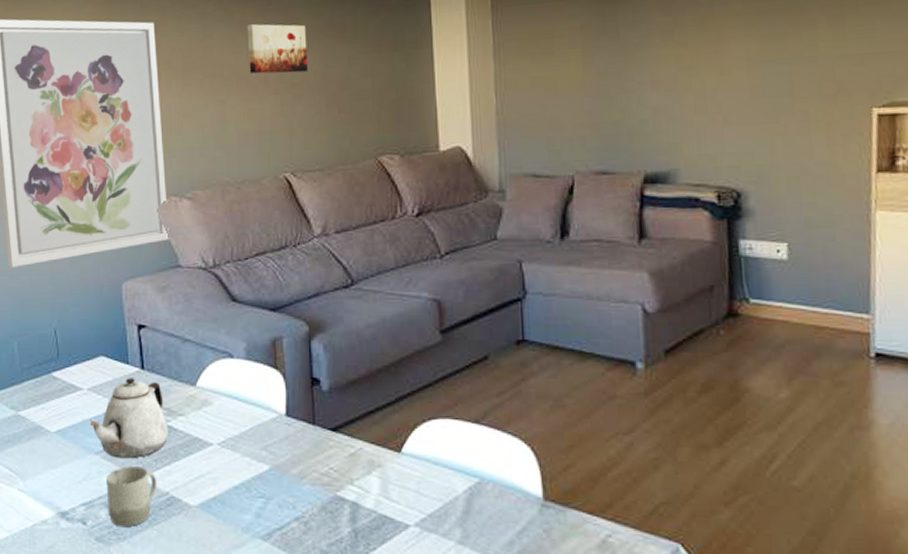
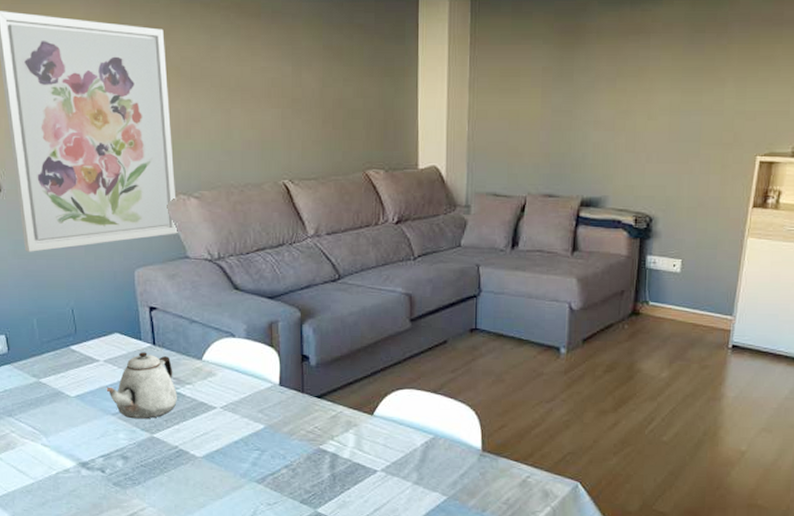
cup: present [106,466,157,528] -> none [122,425,168,475]
wall art: present [247,24,308,74] -> none [252,40,307,89]

